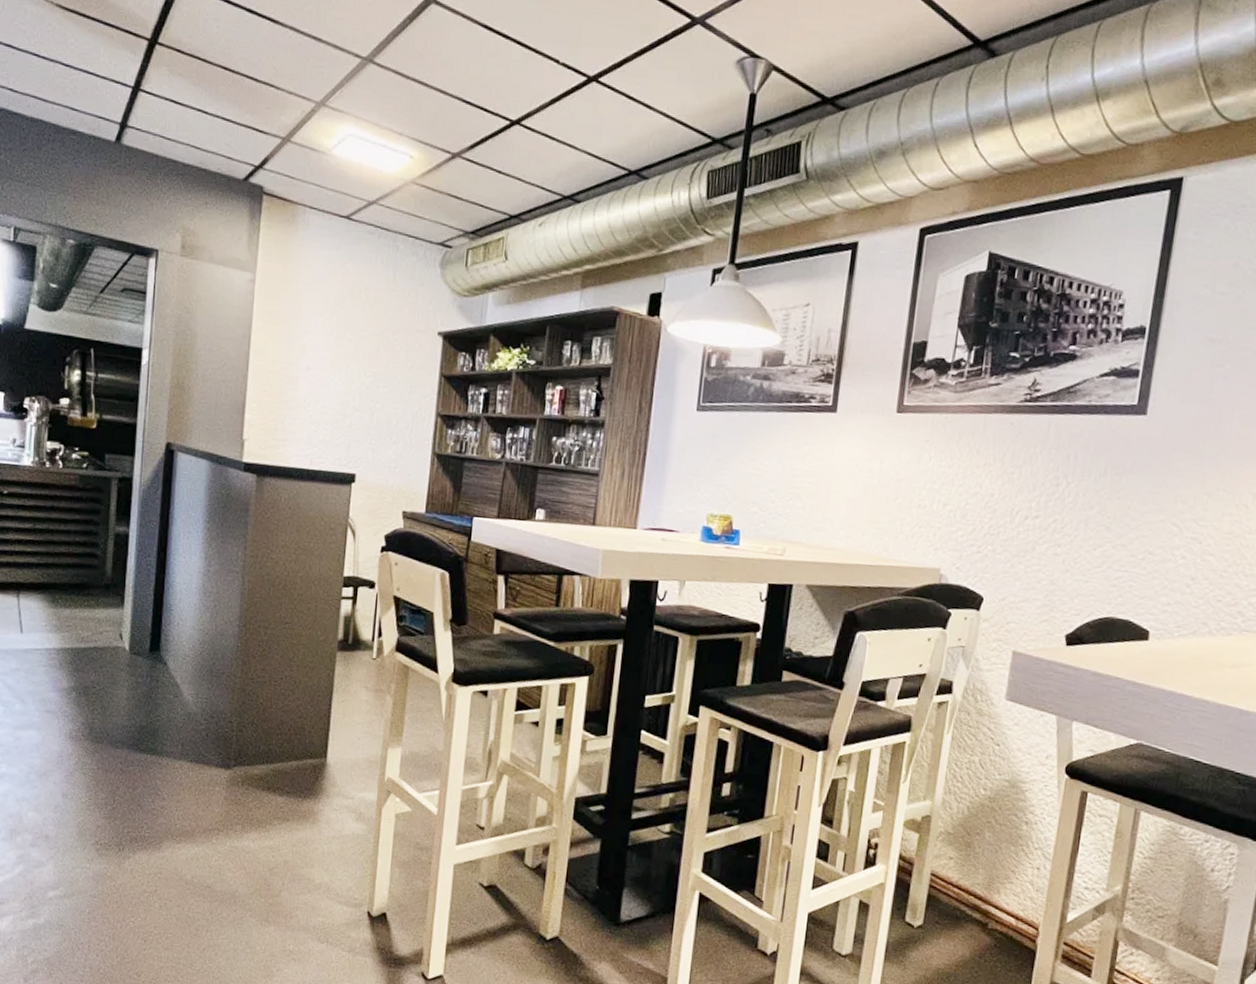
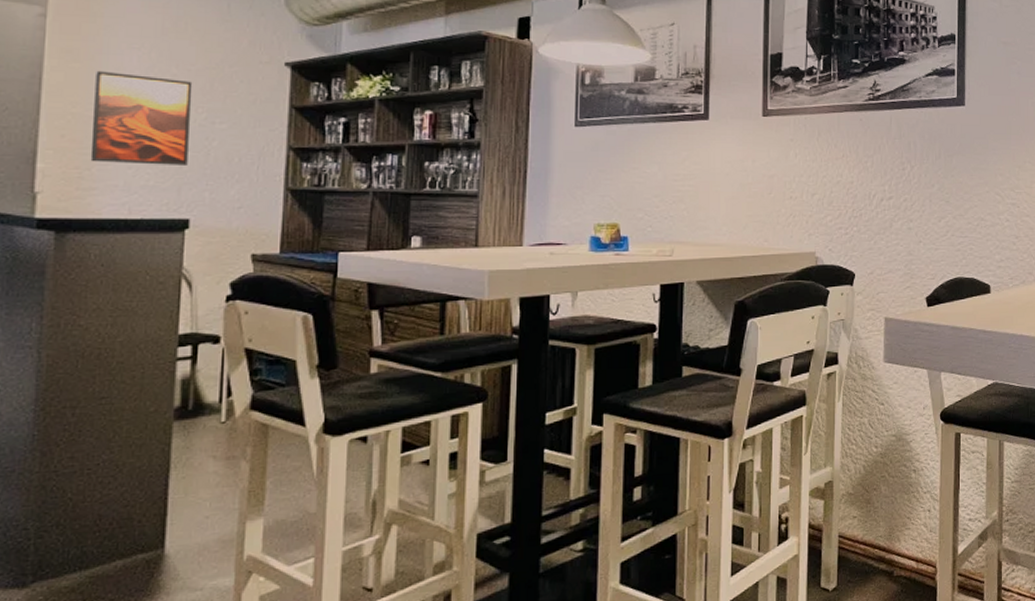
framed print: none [283,333,363,424] -> present [90,70,193,165]

